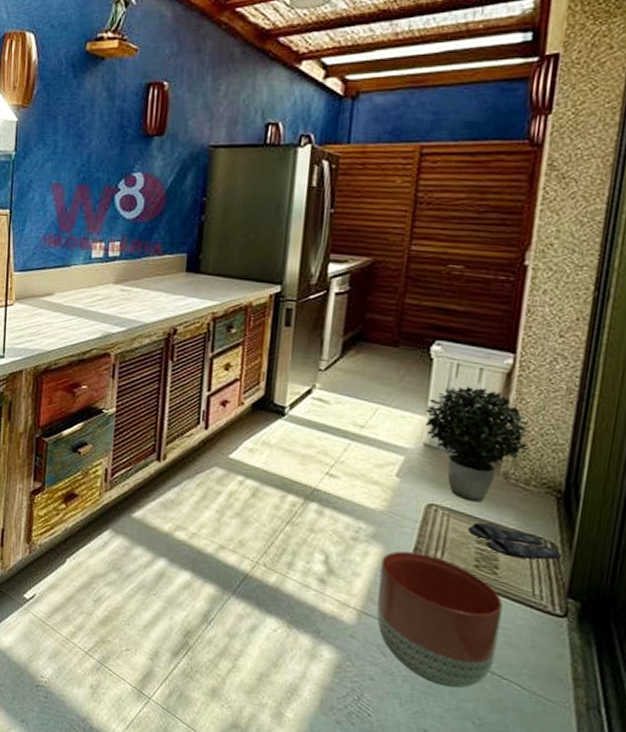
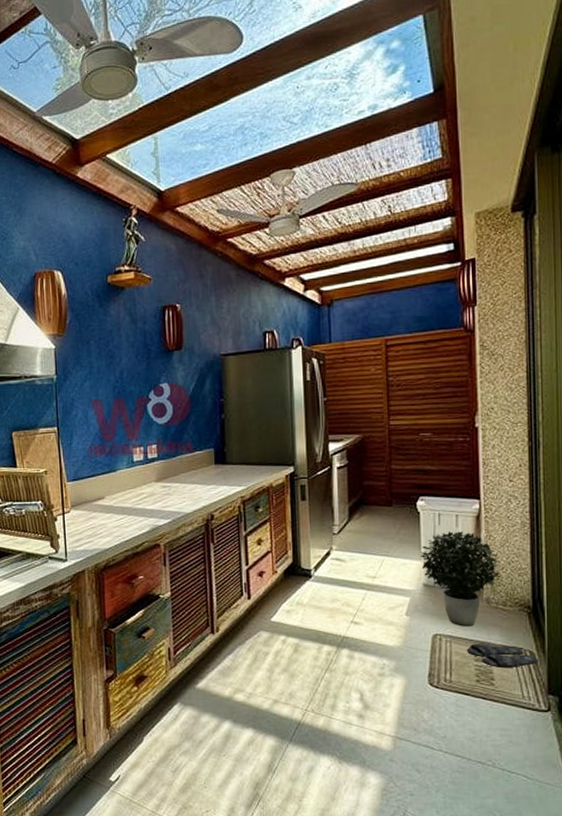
planter: present [376,551,503,688] -> none [405,677,503,790]

